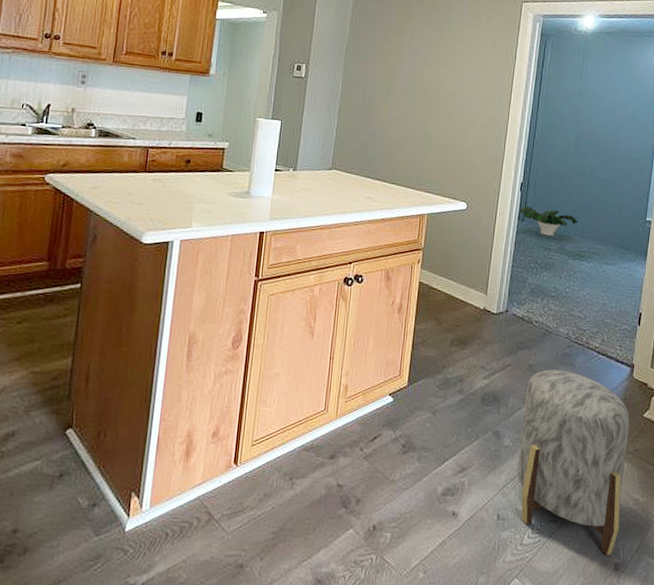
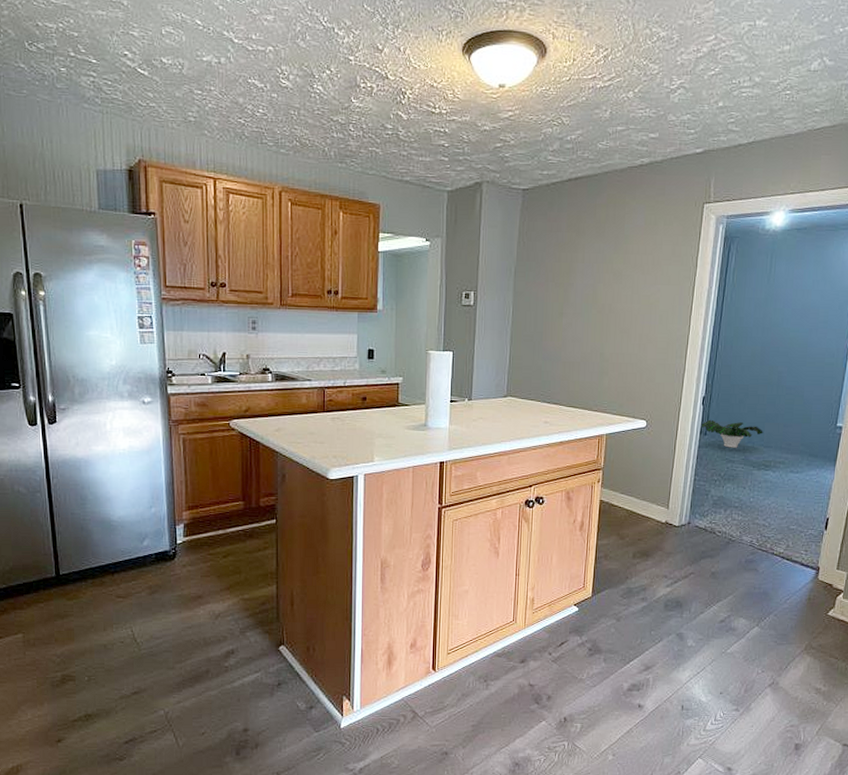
stool: present [517,369,630,555] -> none [700,576,814,737]

